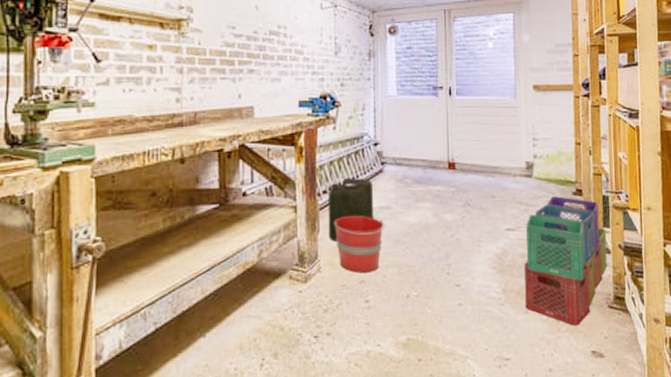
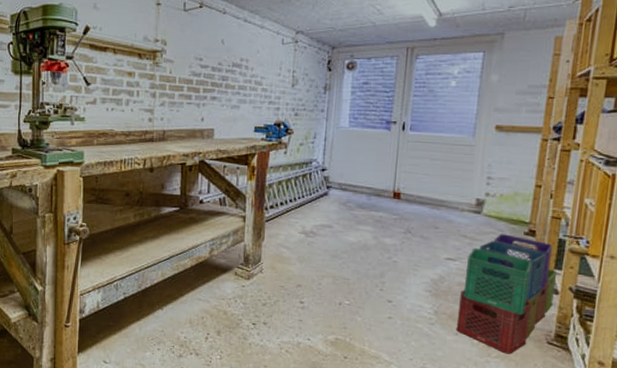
fuel can: present [327,178,374,242] -> none [272,197,318,250]
bucket: present [333,215,386,273] -> none [277,229,325,279]

